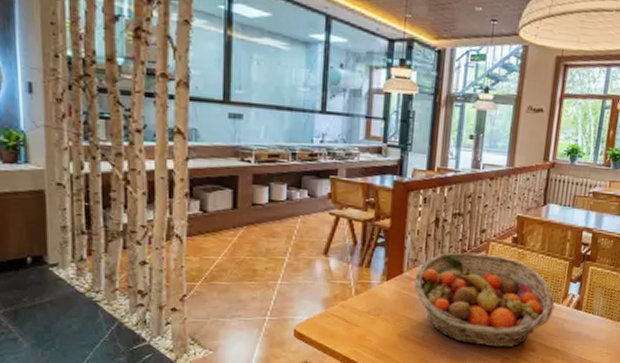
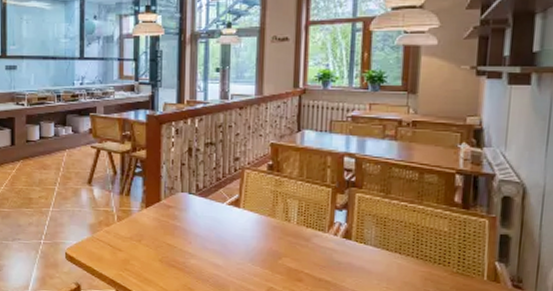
fruit basket: present [414,252,555,348] -> none [172,180,320,277]

